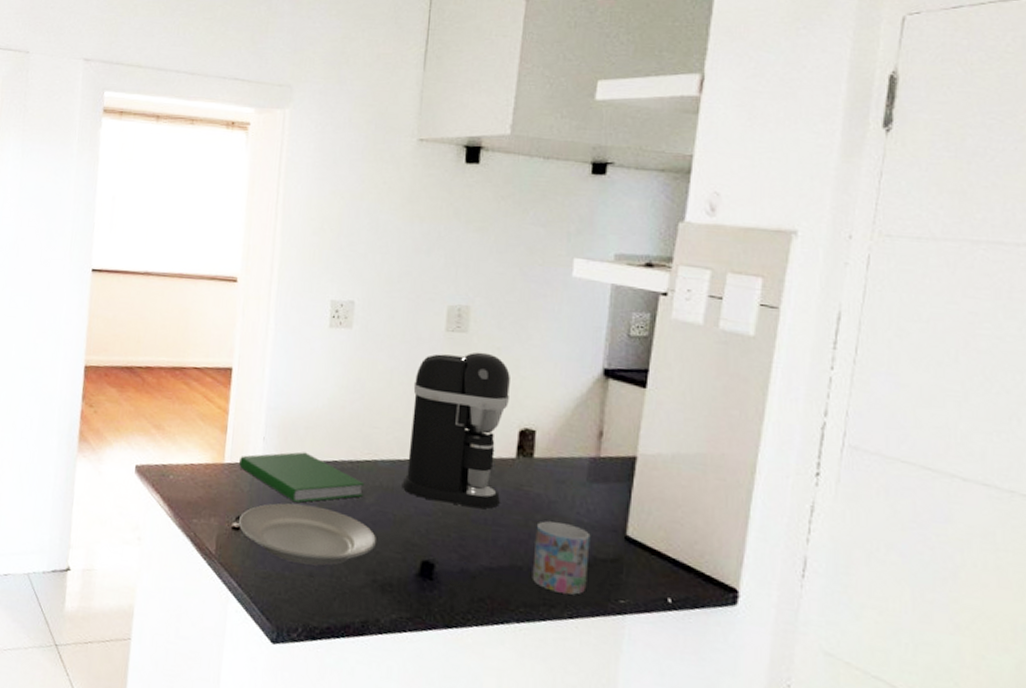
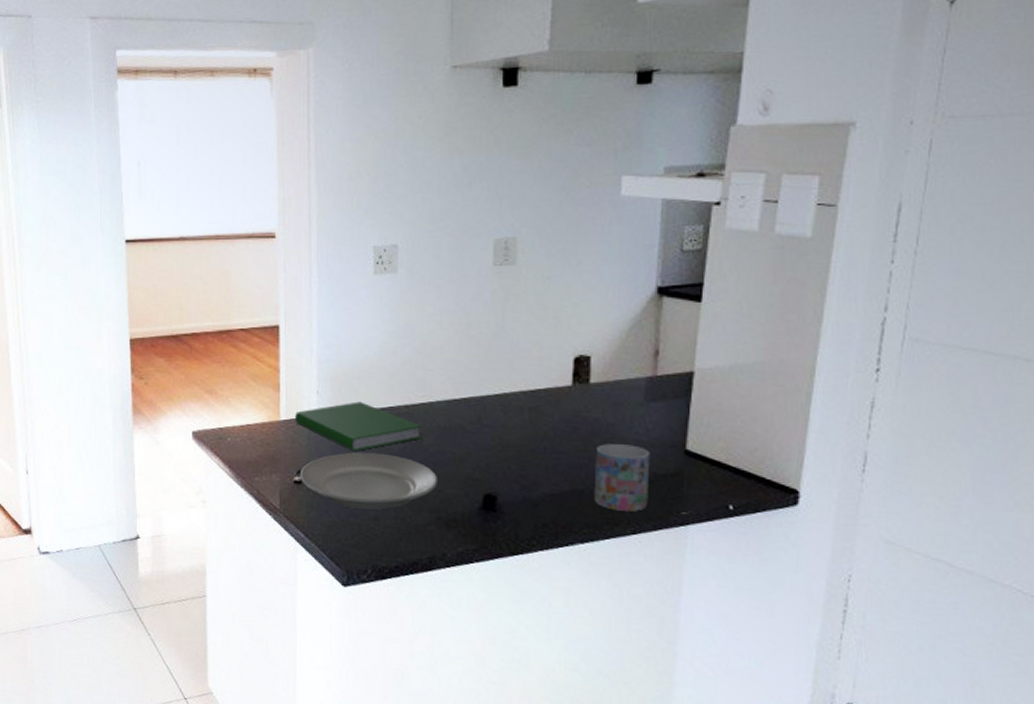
coffee maker: present [401,352,510,509] -> none [459,283,562,439]

